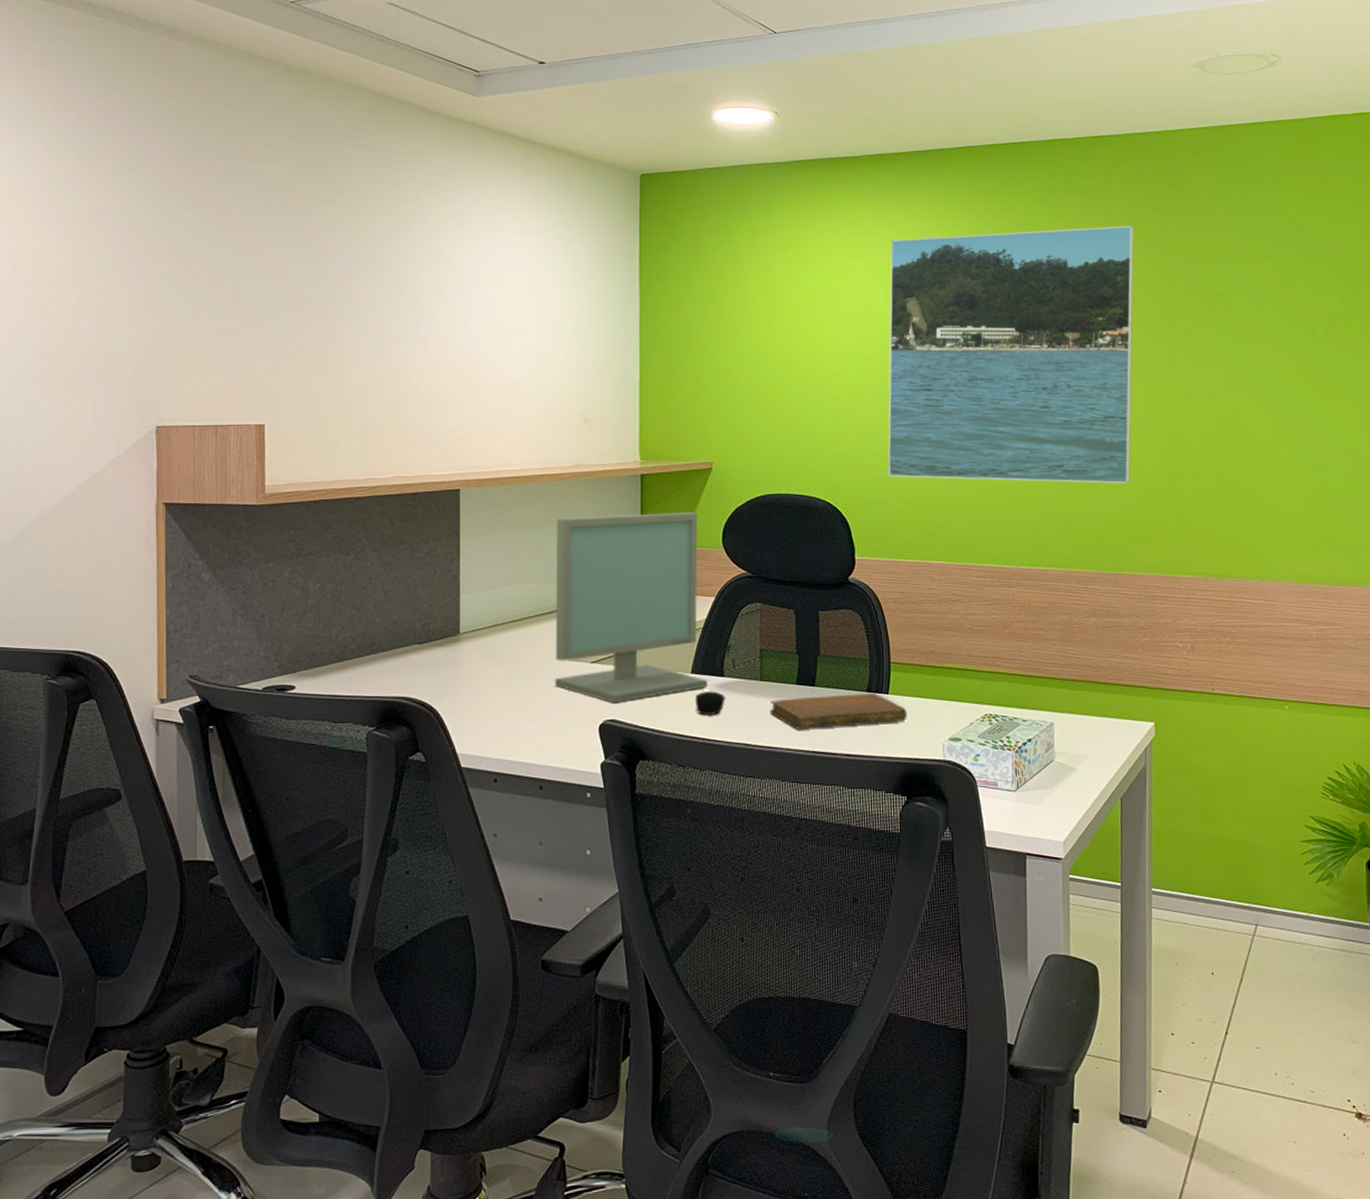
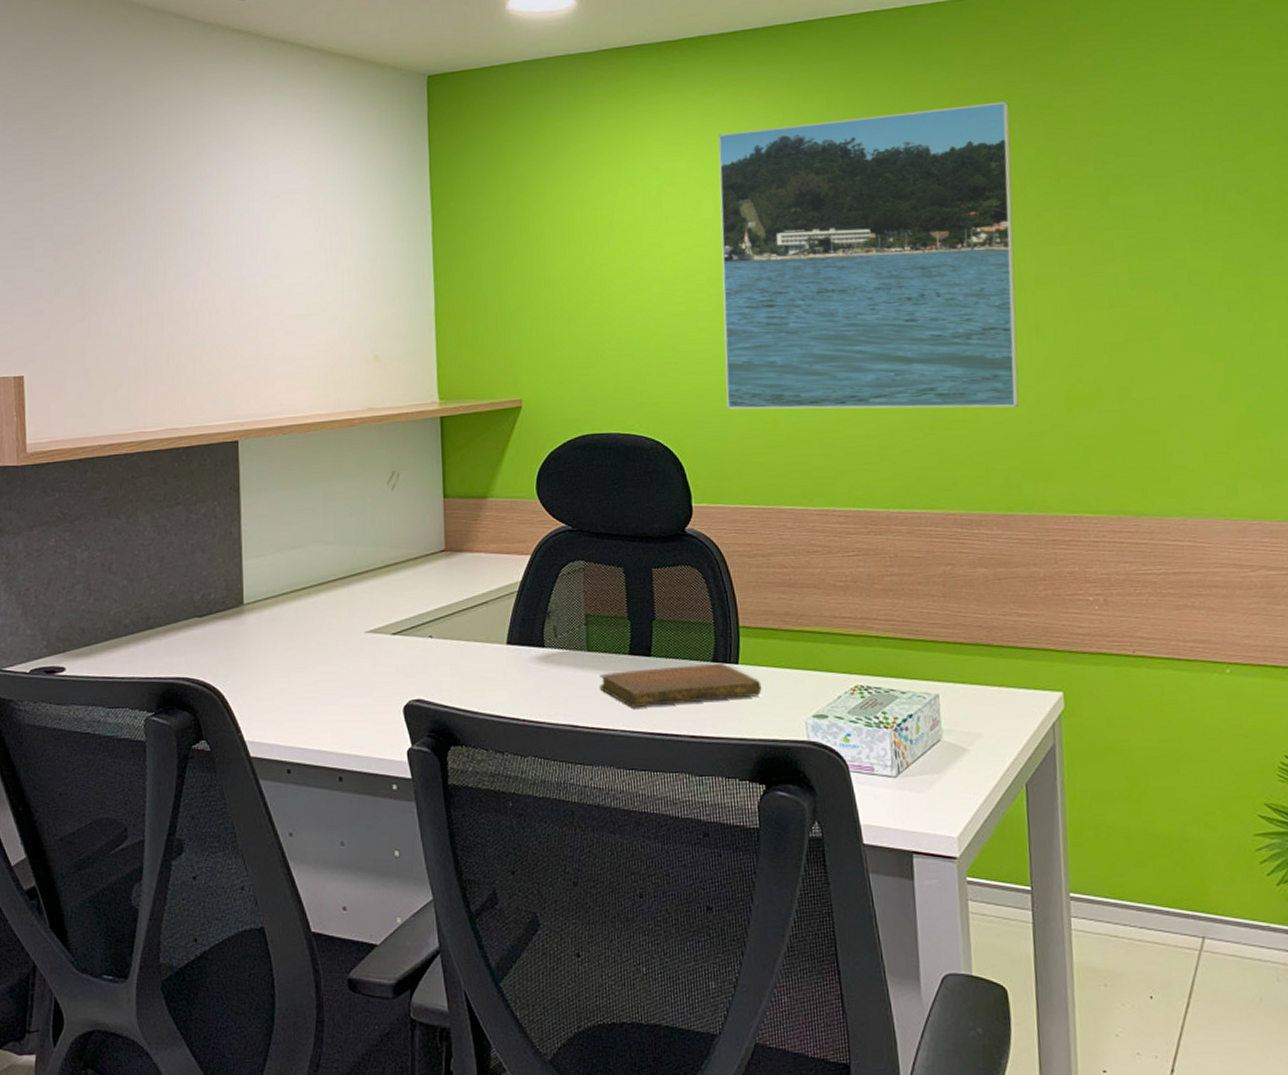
computer monitor: present [555,512,708,703] -> none [347,458,527,681]
computer mouse: present [695,690,725,715] -> none [512,663,547,692]

